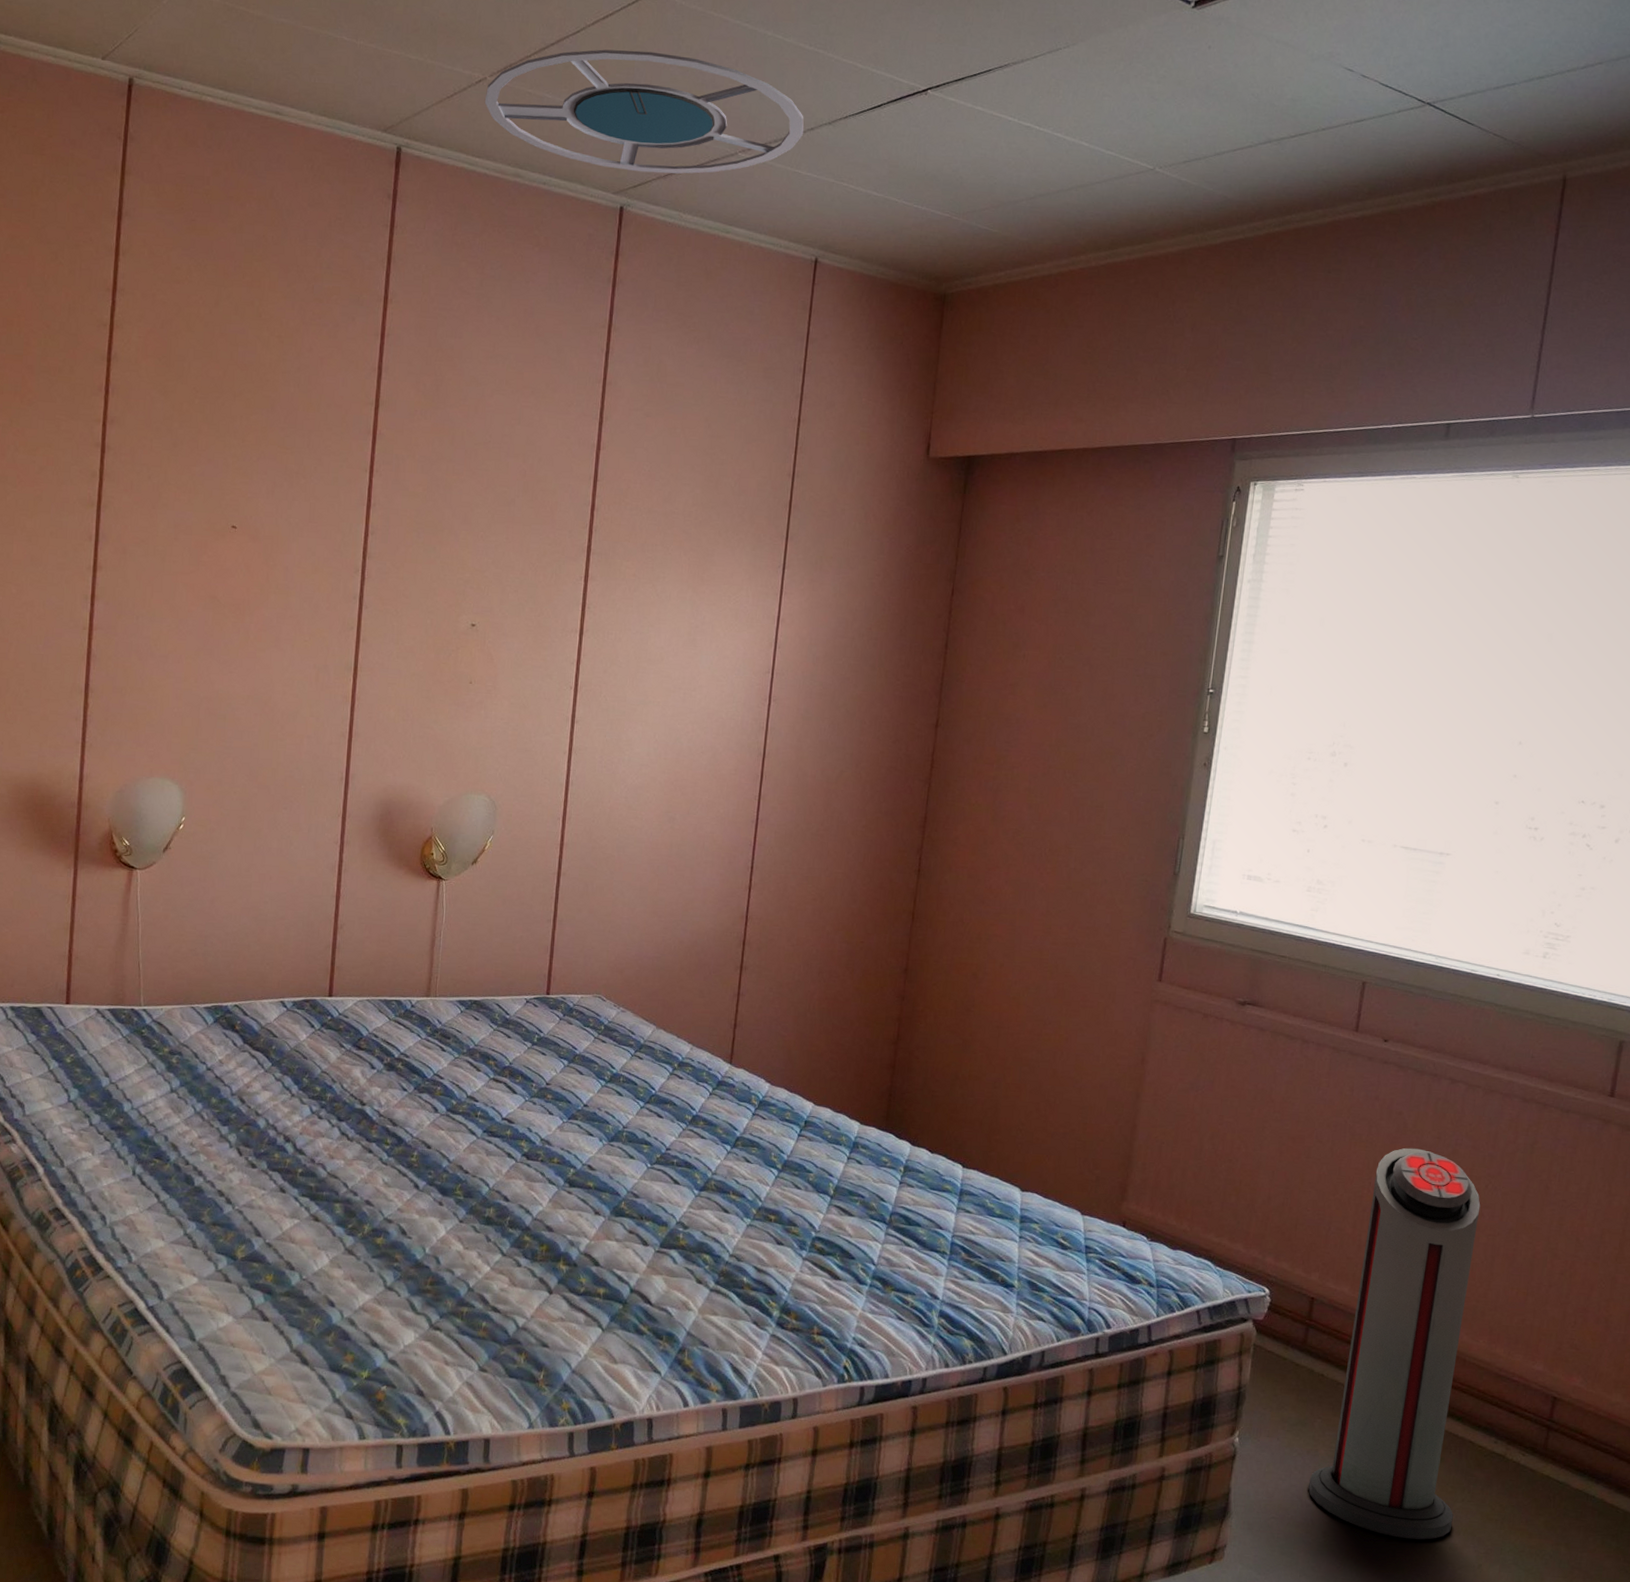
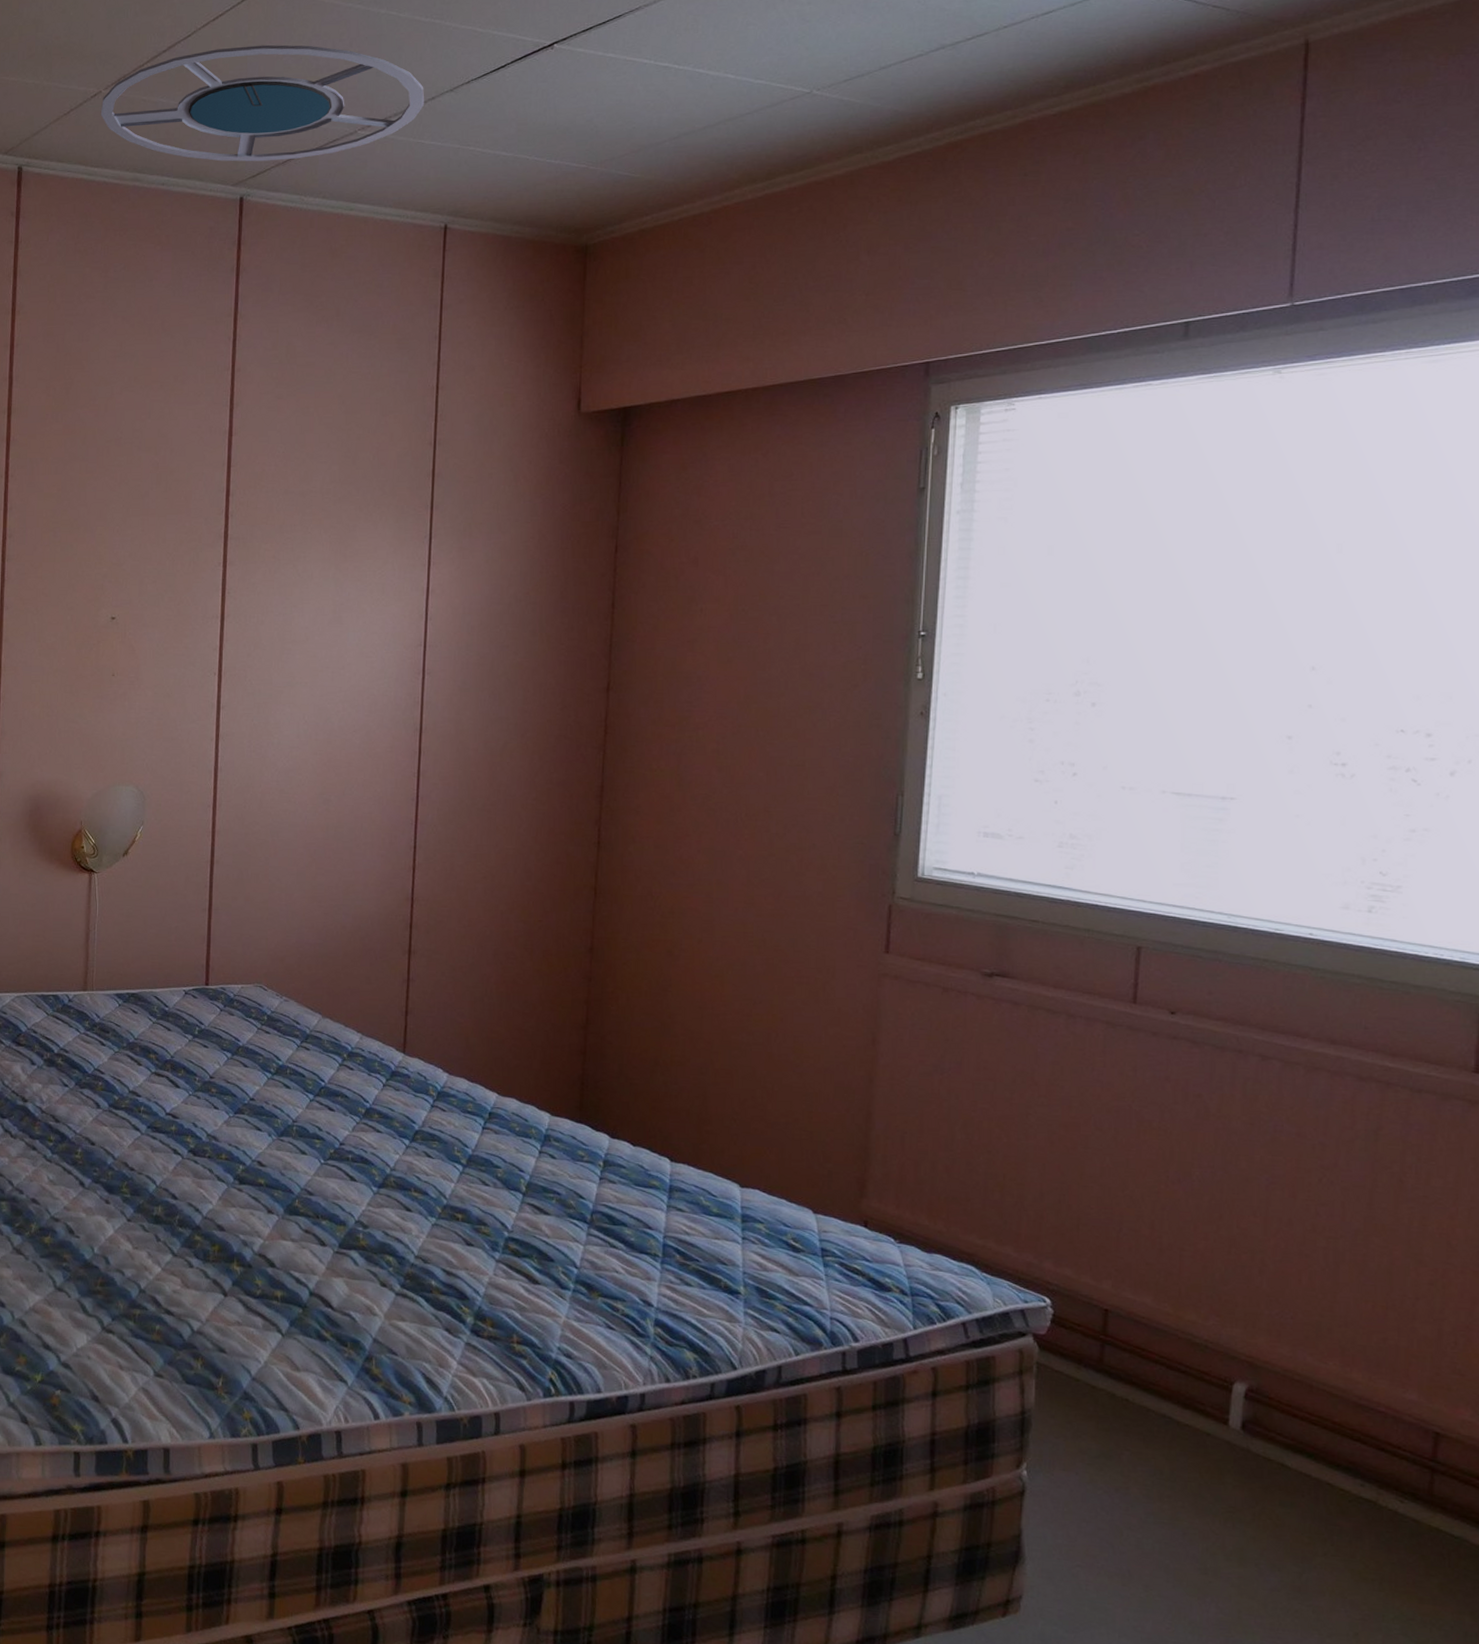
air purifier: present [1308,1147,1481,1540] -> none [1121,1135,1314,1600]

